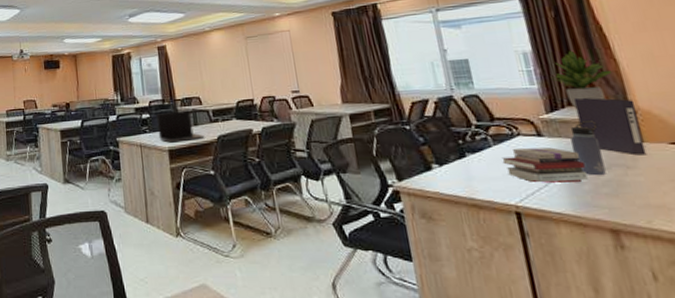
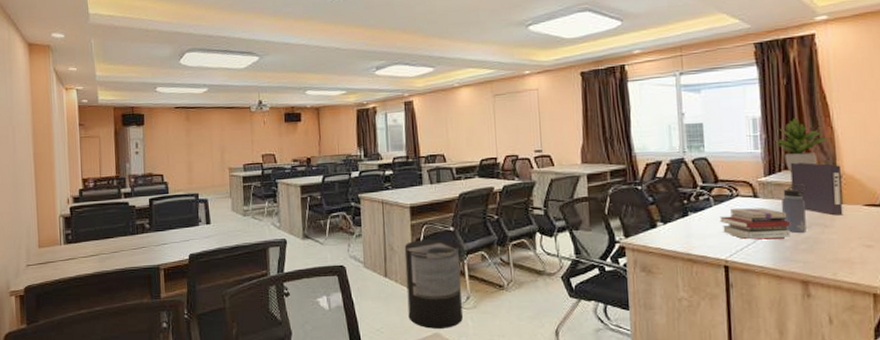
laptop computer: present [156,110,205,143] -> none [399,167,447,200]
trash can: none [164,183,230,279] -> present [404,239,463,329]

